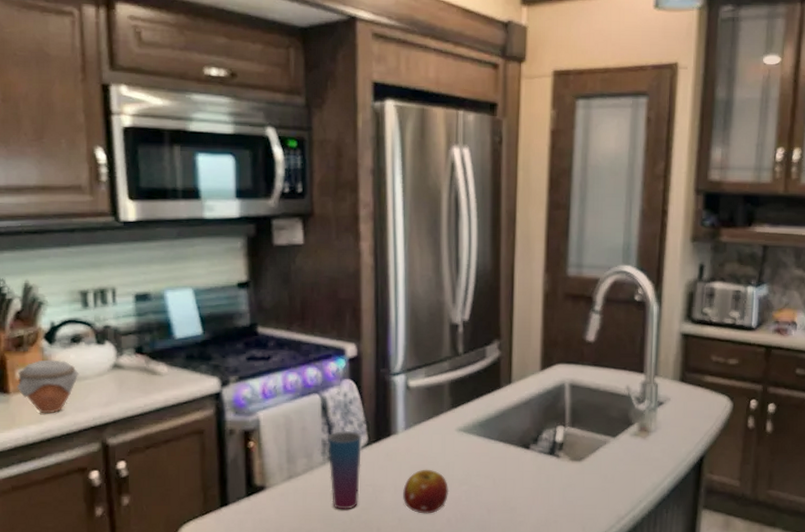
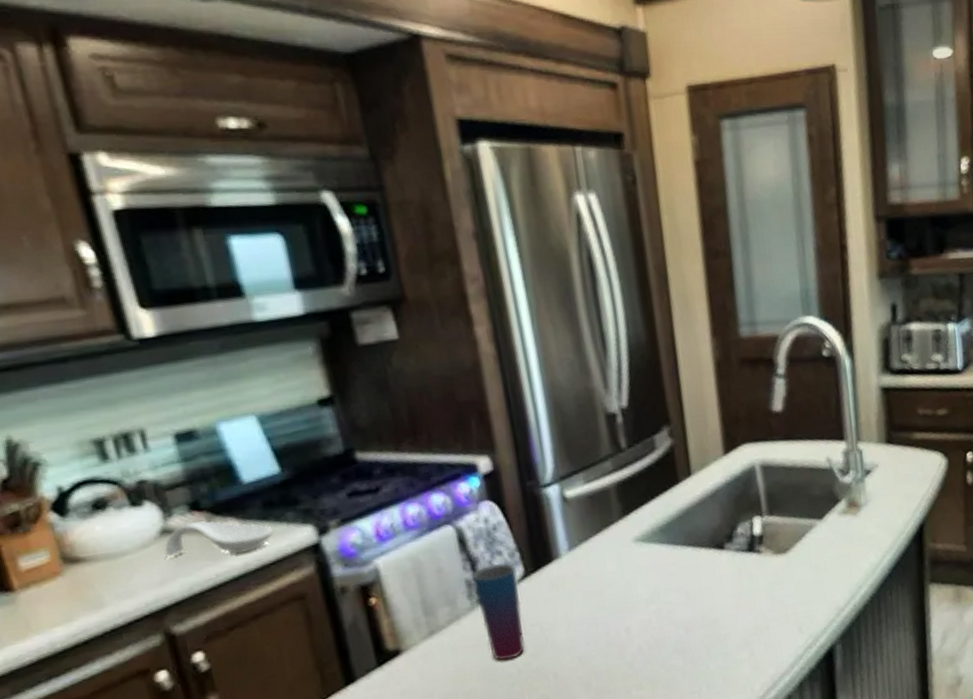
jar: present [17,358,79,414] -> none [21,535,114,610]
spoon rest: none [113,363,189,392] -> present [164,521,273,558]
fruit: present [403,469,449,514] -> none [578,592,636,647]

